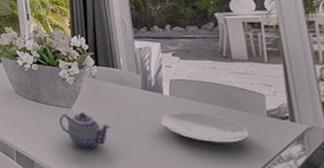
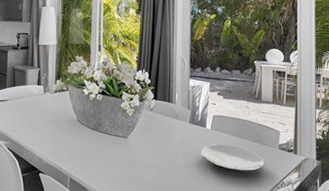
teapot: present [59,112,111,149] -> none [115,142,160,177]

